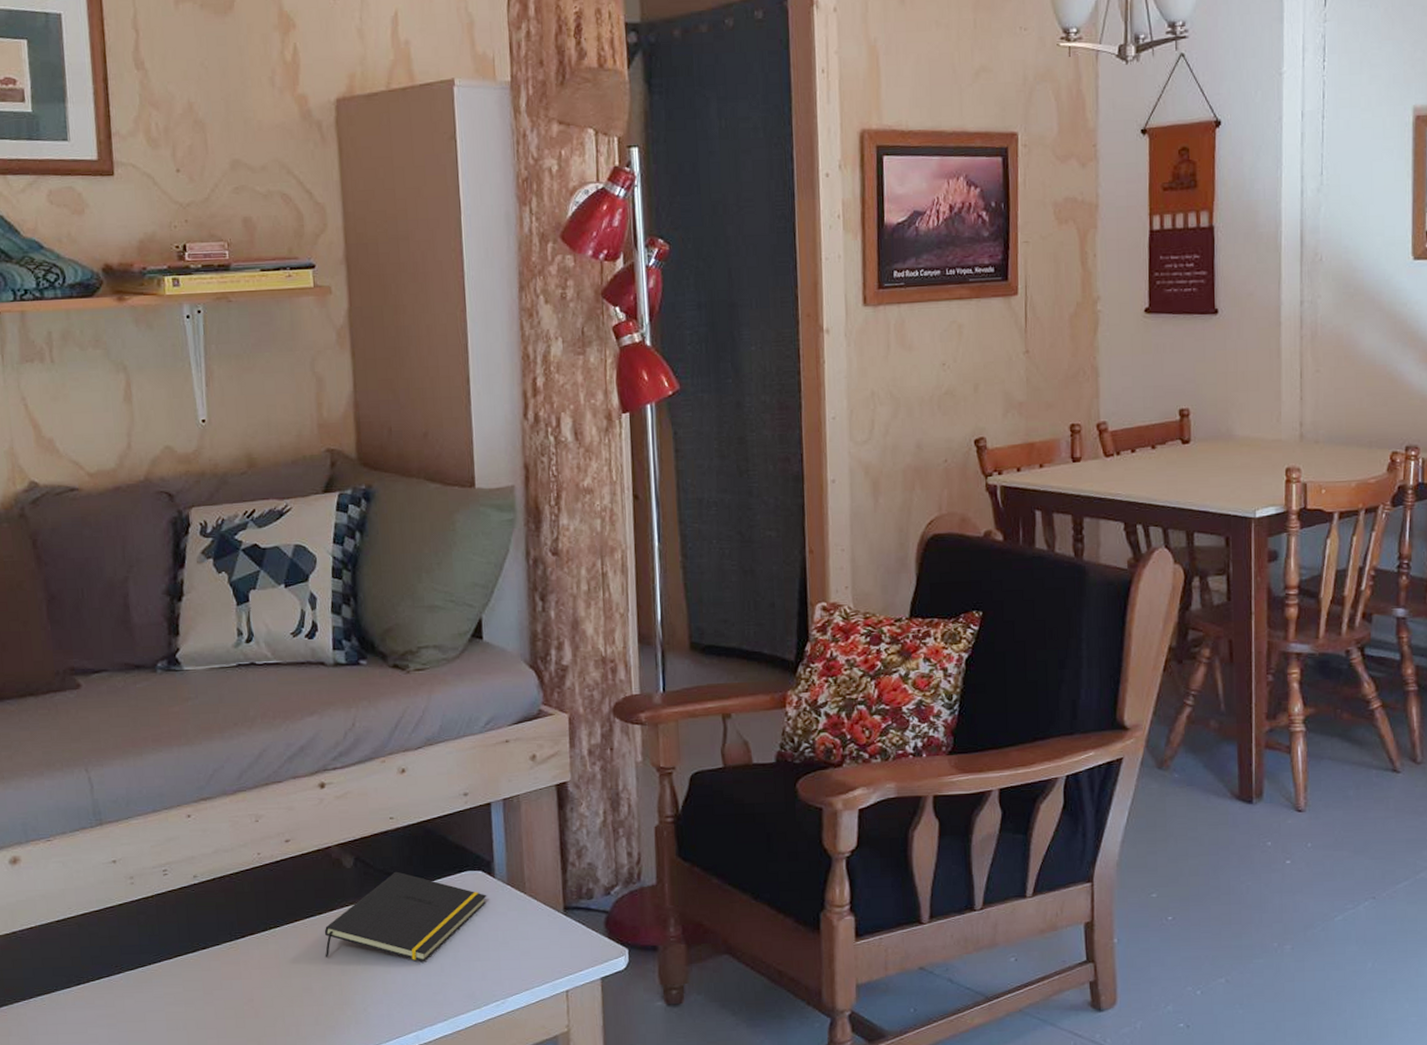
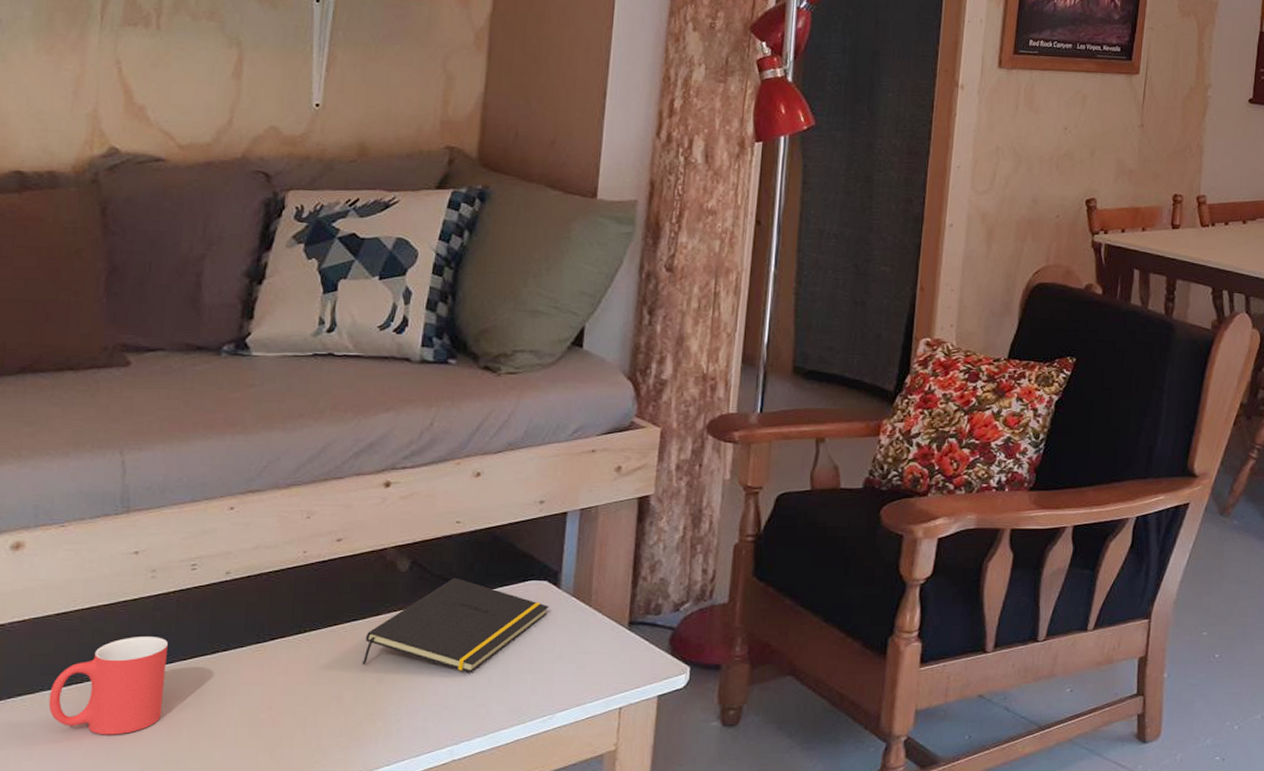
mug: none [63,938,160,1029] -> present [48,637,168,735]

